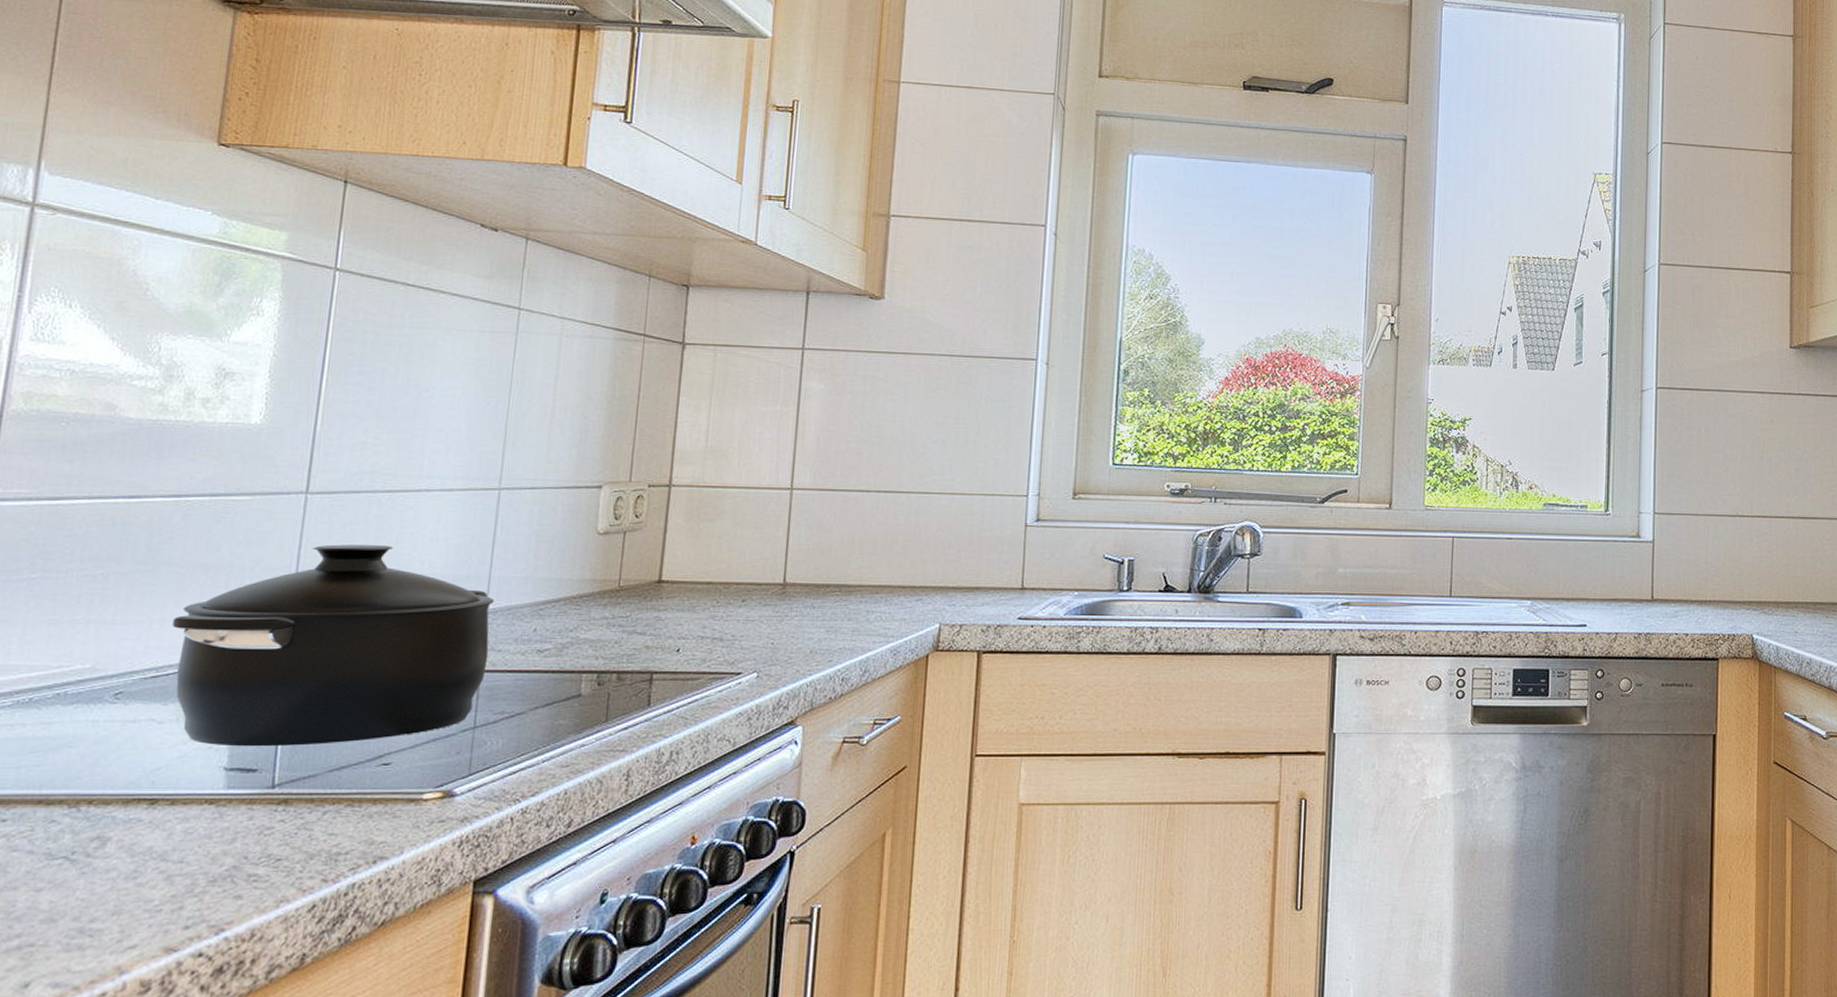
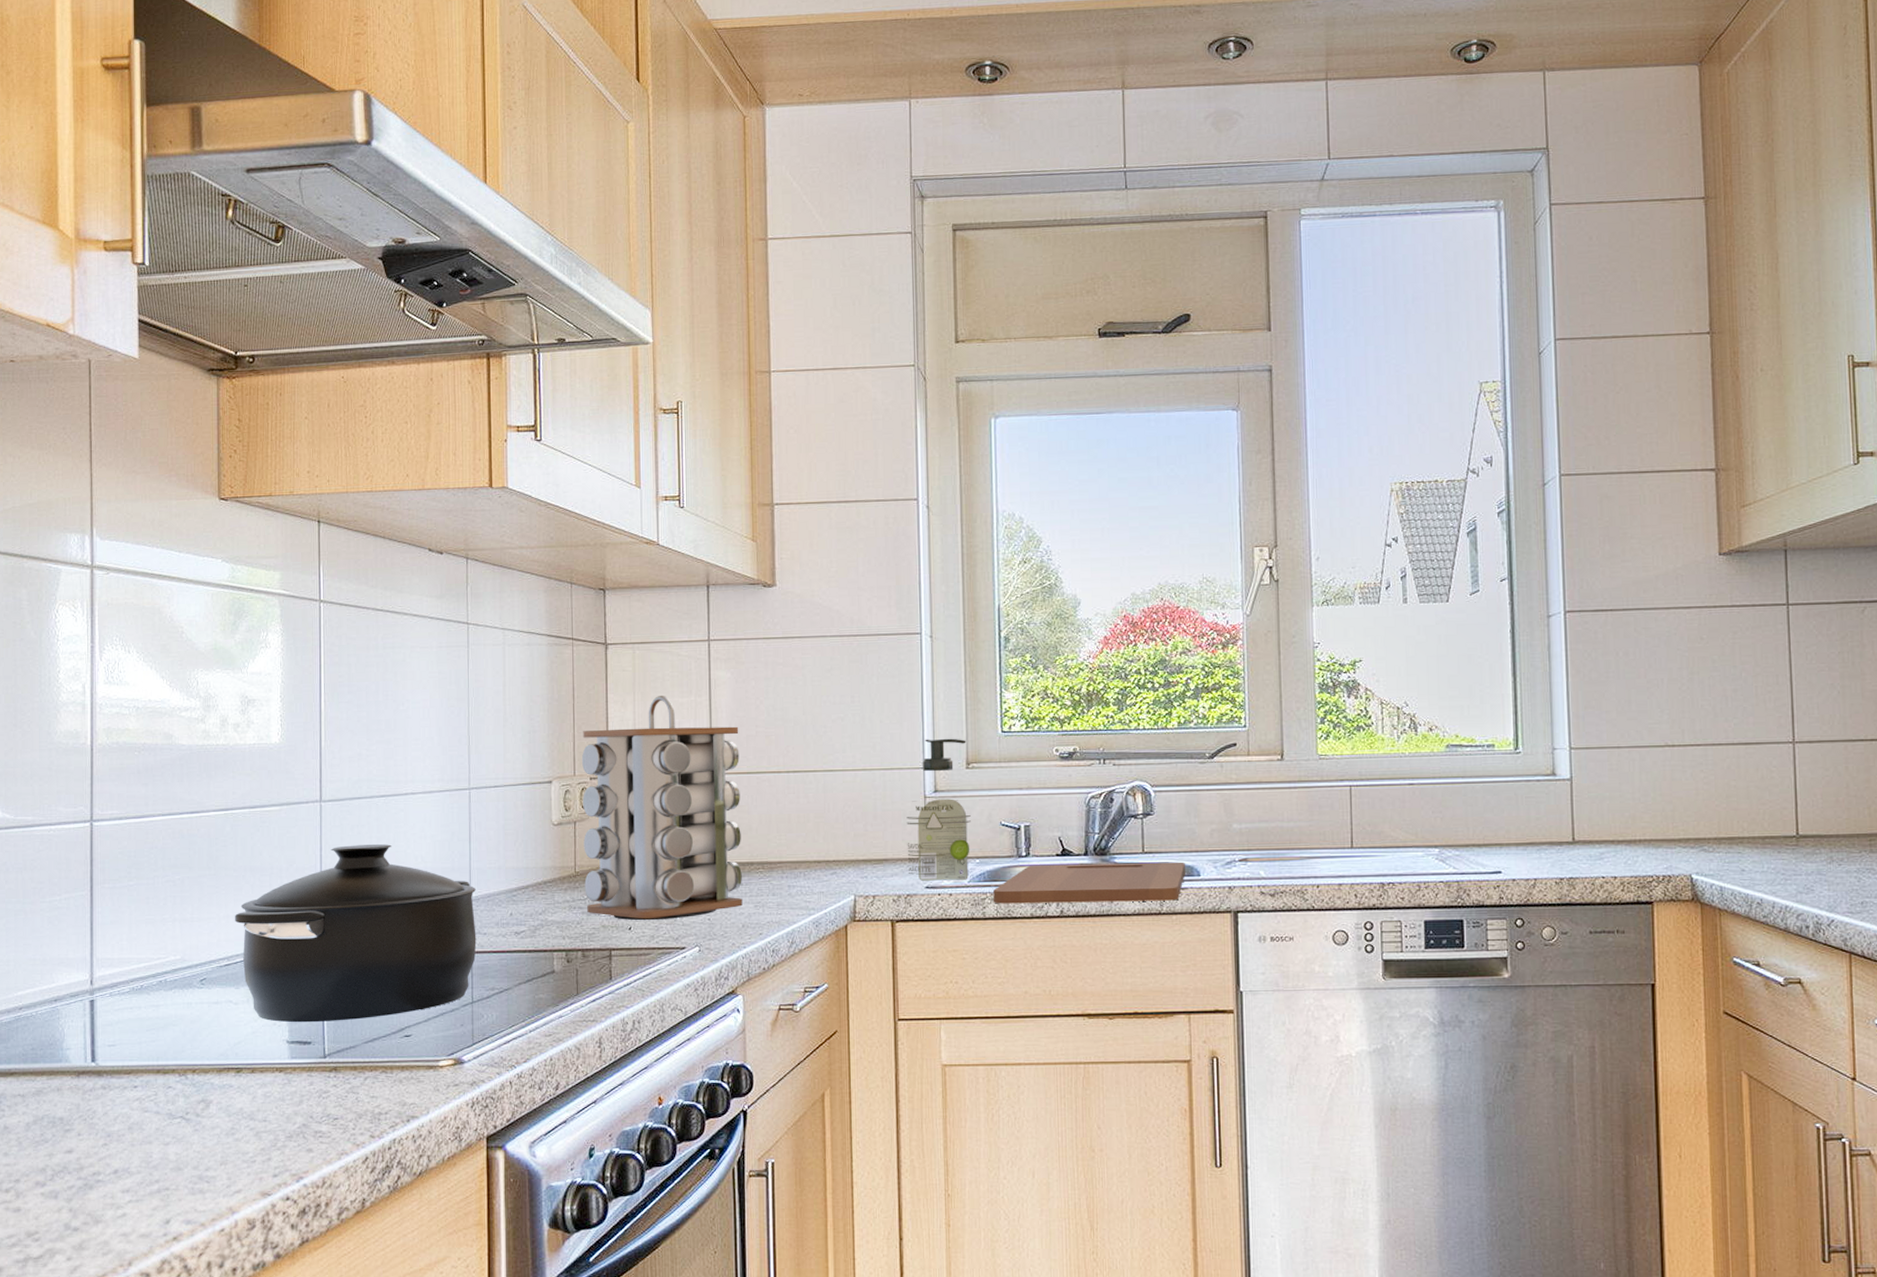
spice rack: none [628,402,828,642] -> present [582,695,743,920]
soap dispenser: none [1000,466,1075,614] -> present [906,738,971,882]
cutting board: none [1089,600,1288,641] -> present [993,862,1185,904]

